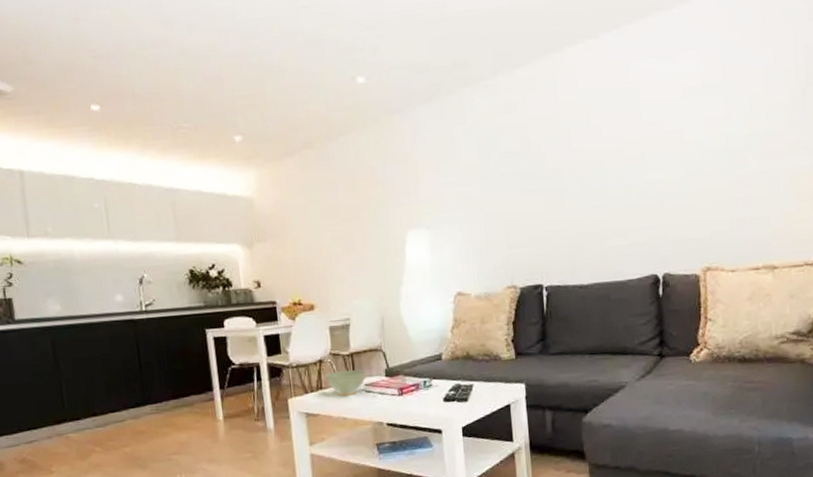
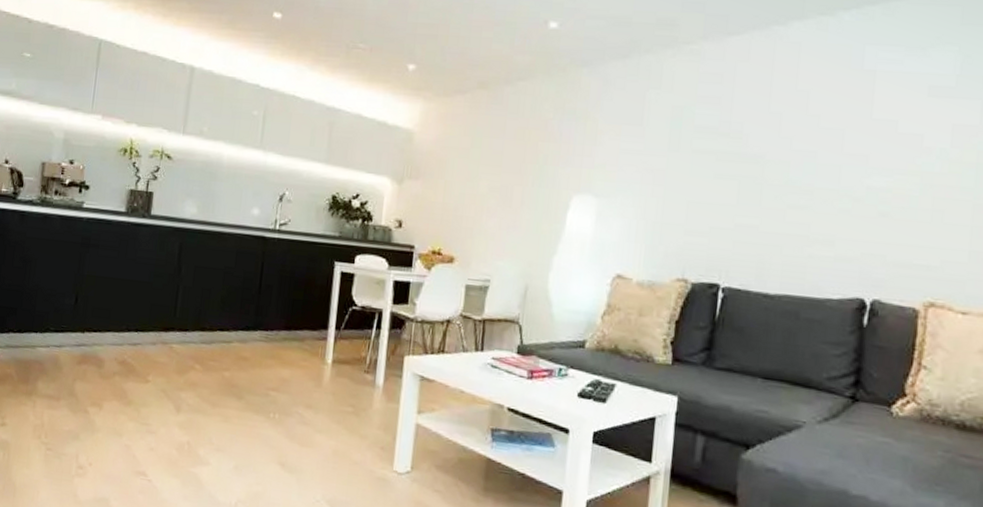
bowl: present [325,370,367,396] -> none [450,336,497,367]

